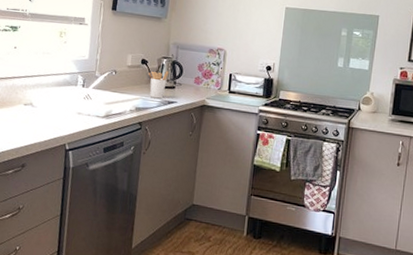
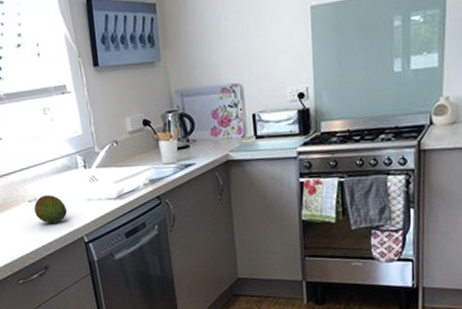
fruit: none [27,102,58,128] -> present [34,195,68,224]

